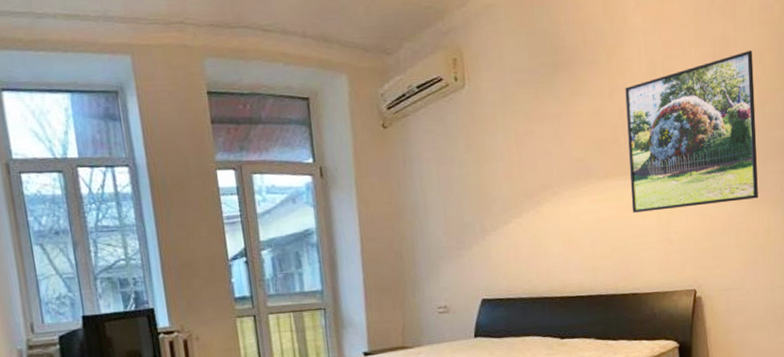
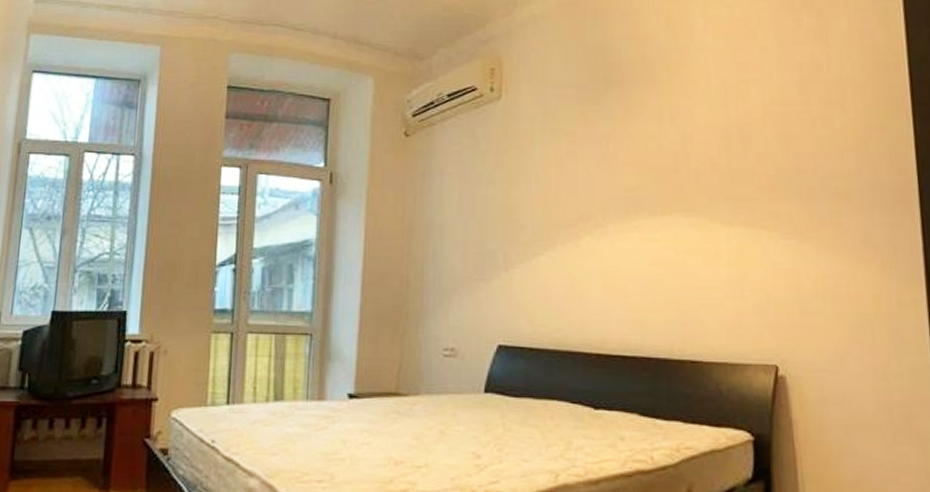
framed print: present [625,50,758,213] -> none [689,78,863,259]

